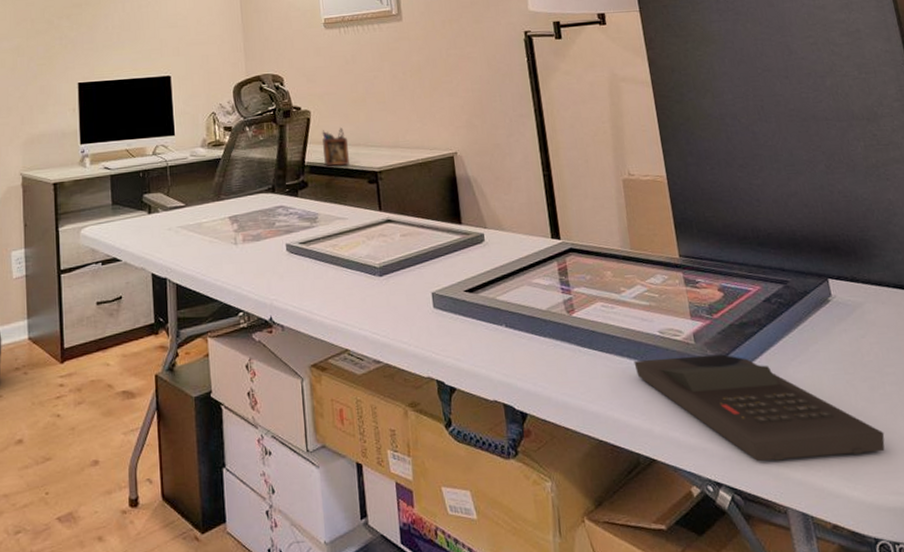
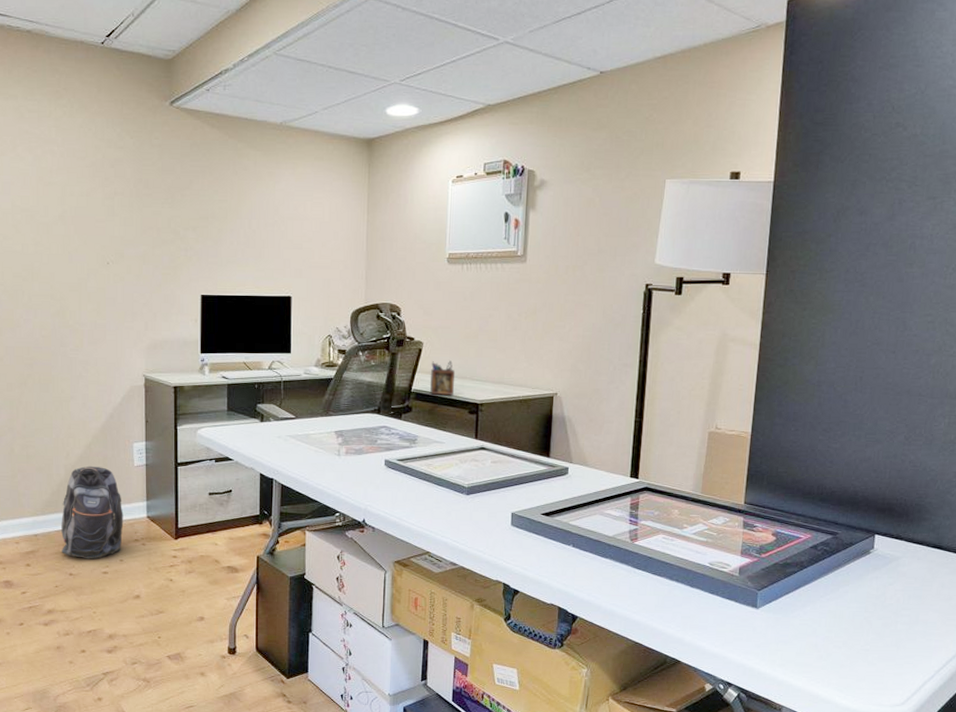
calculator: present [634,354,885,461] -> none [680,584,884,674]

